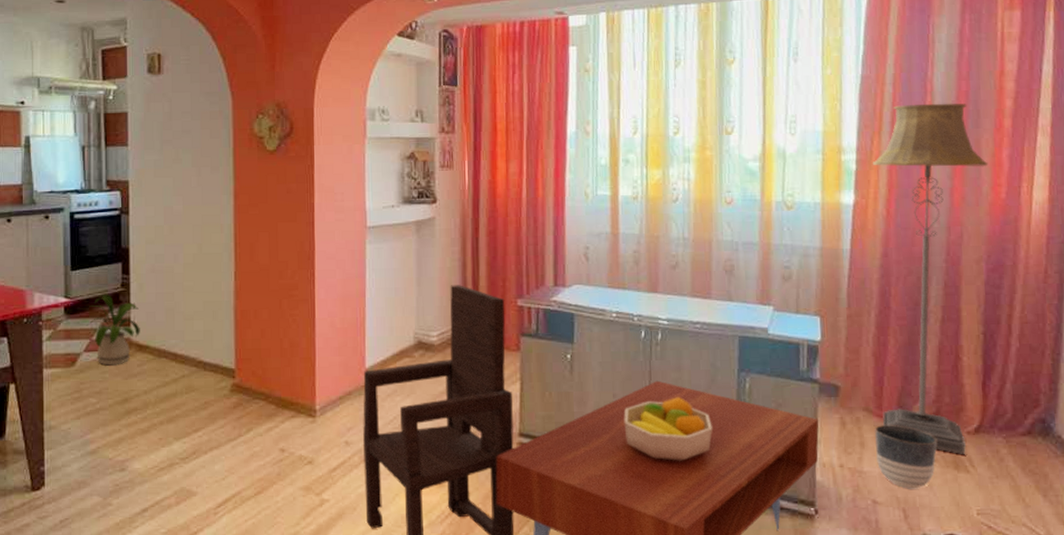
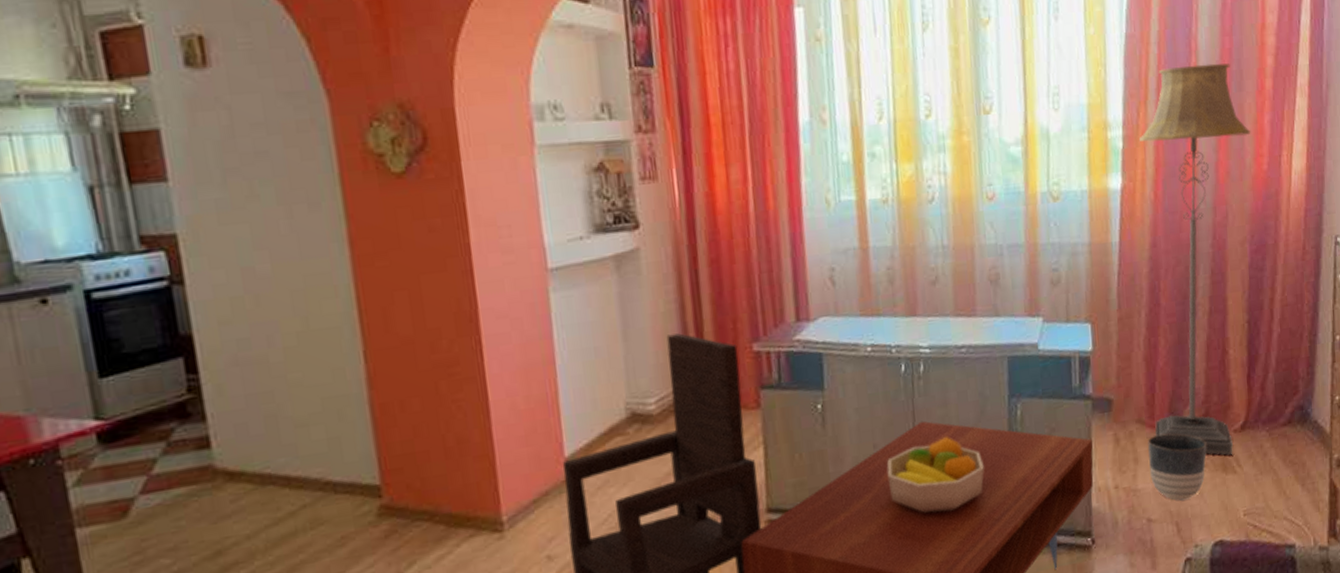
house plant: present [86,293,140,365] -> none [137,405,228,508]

